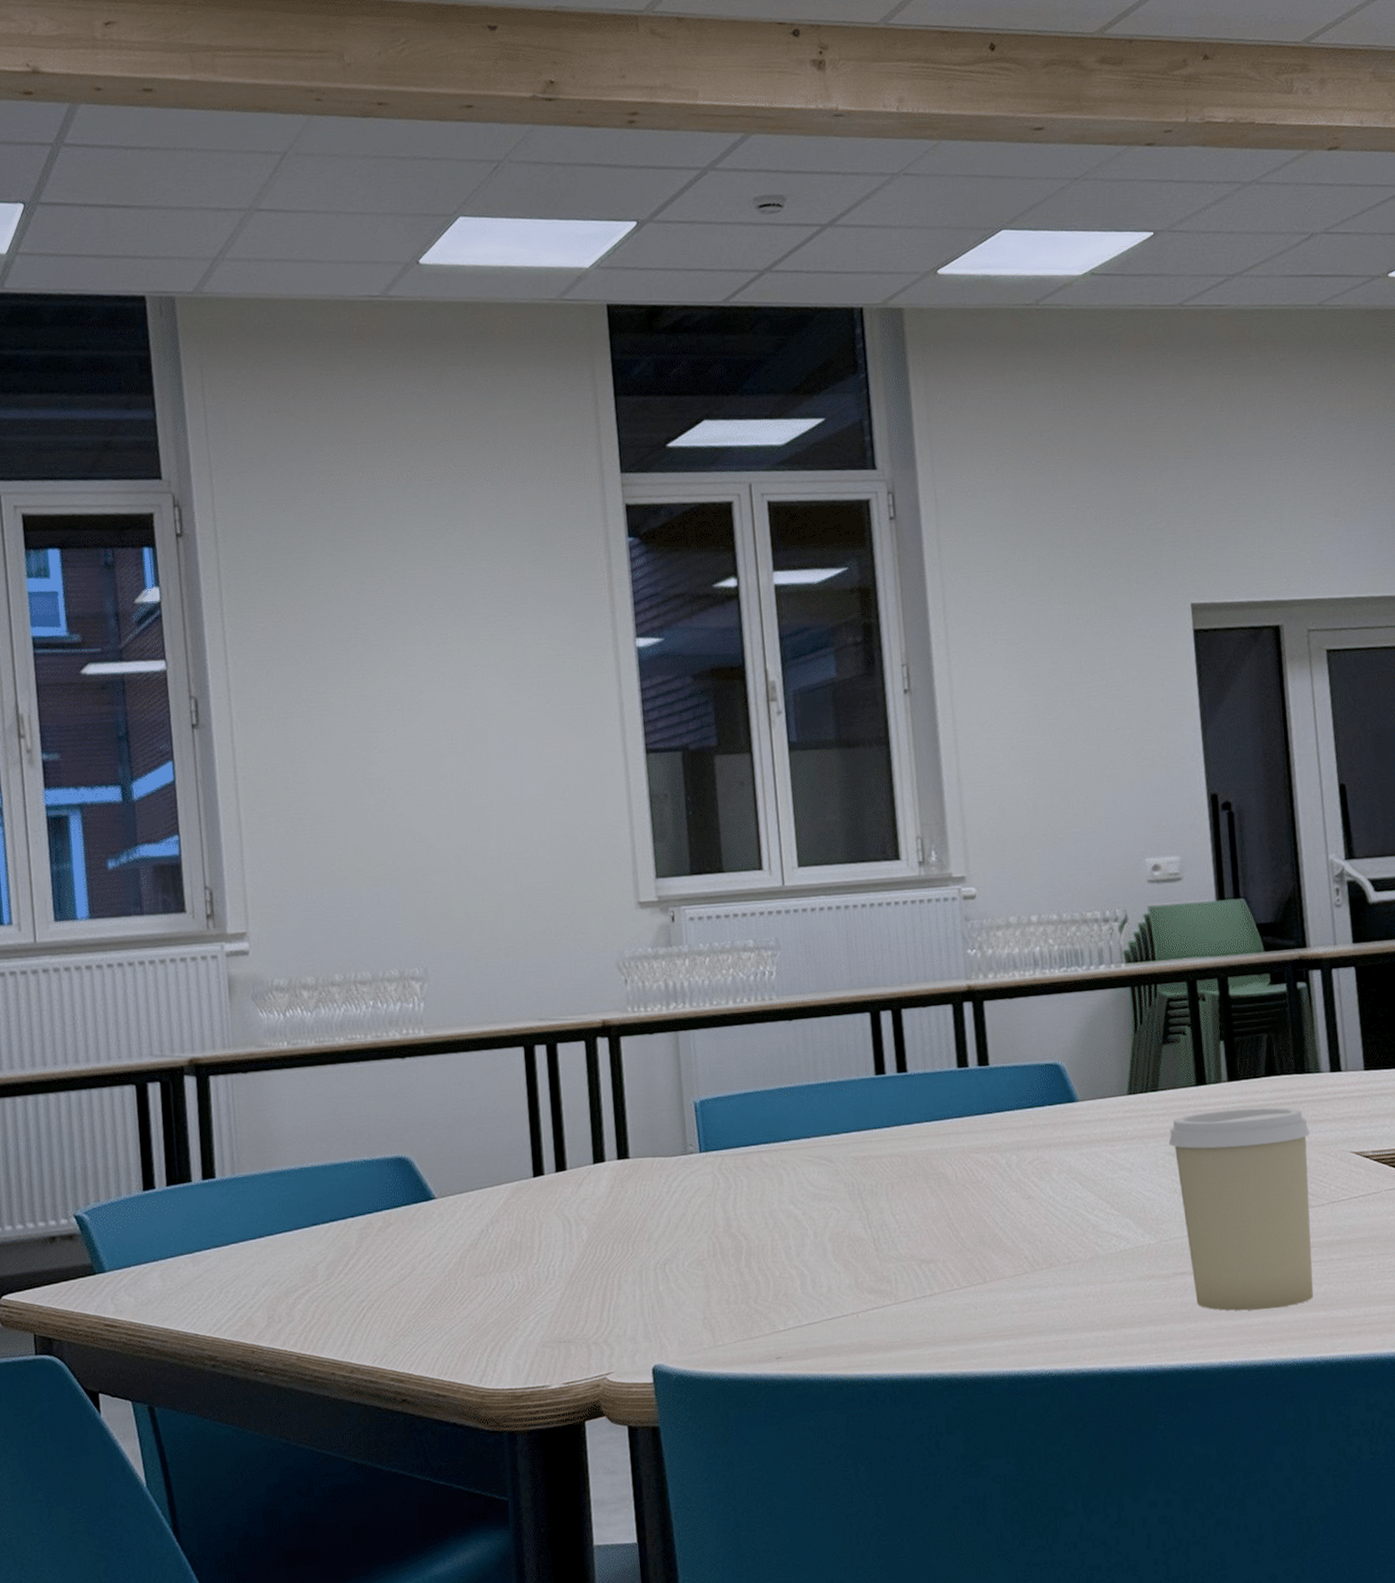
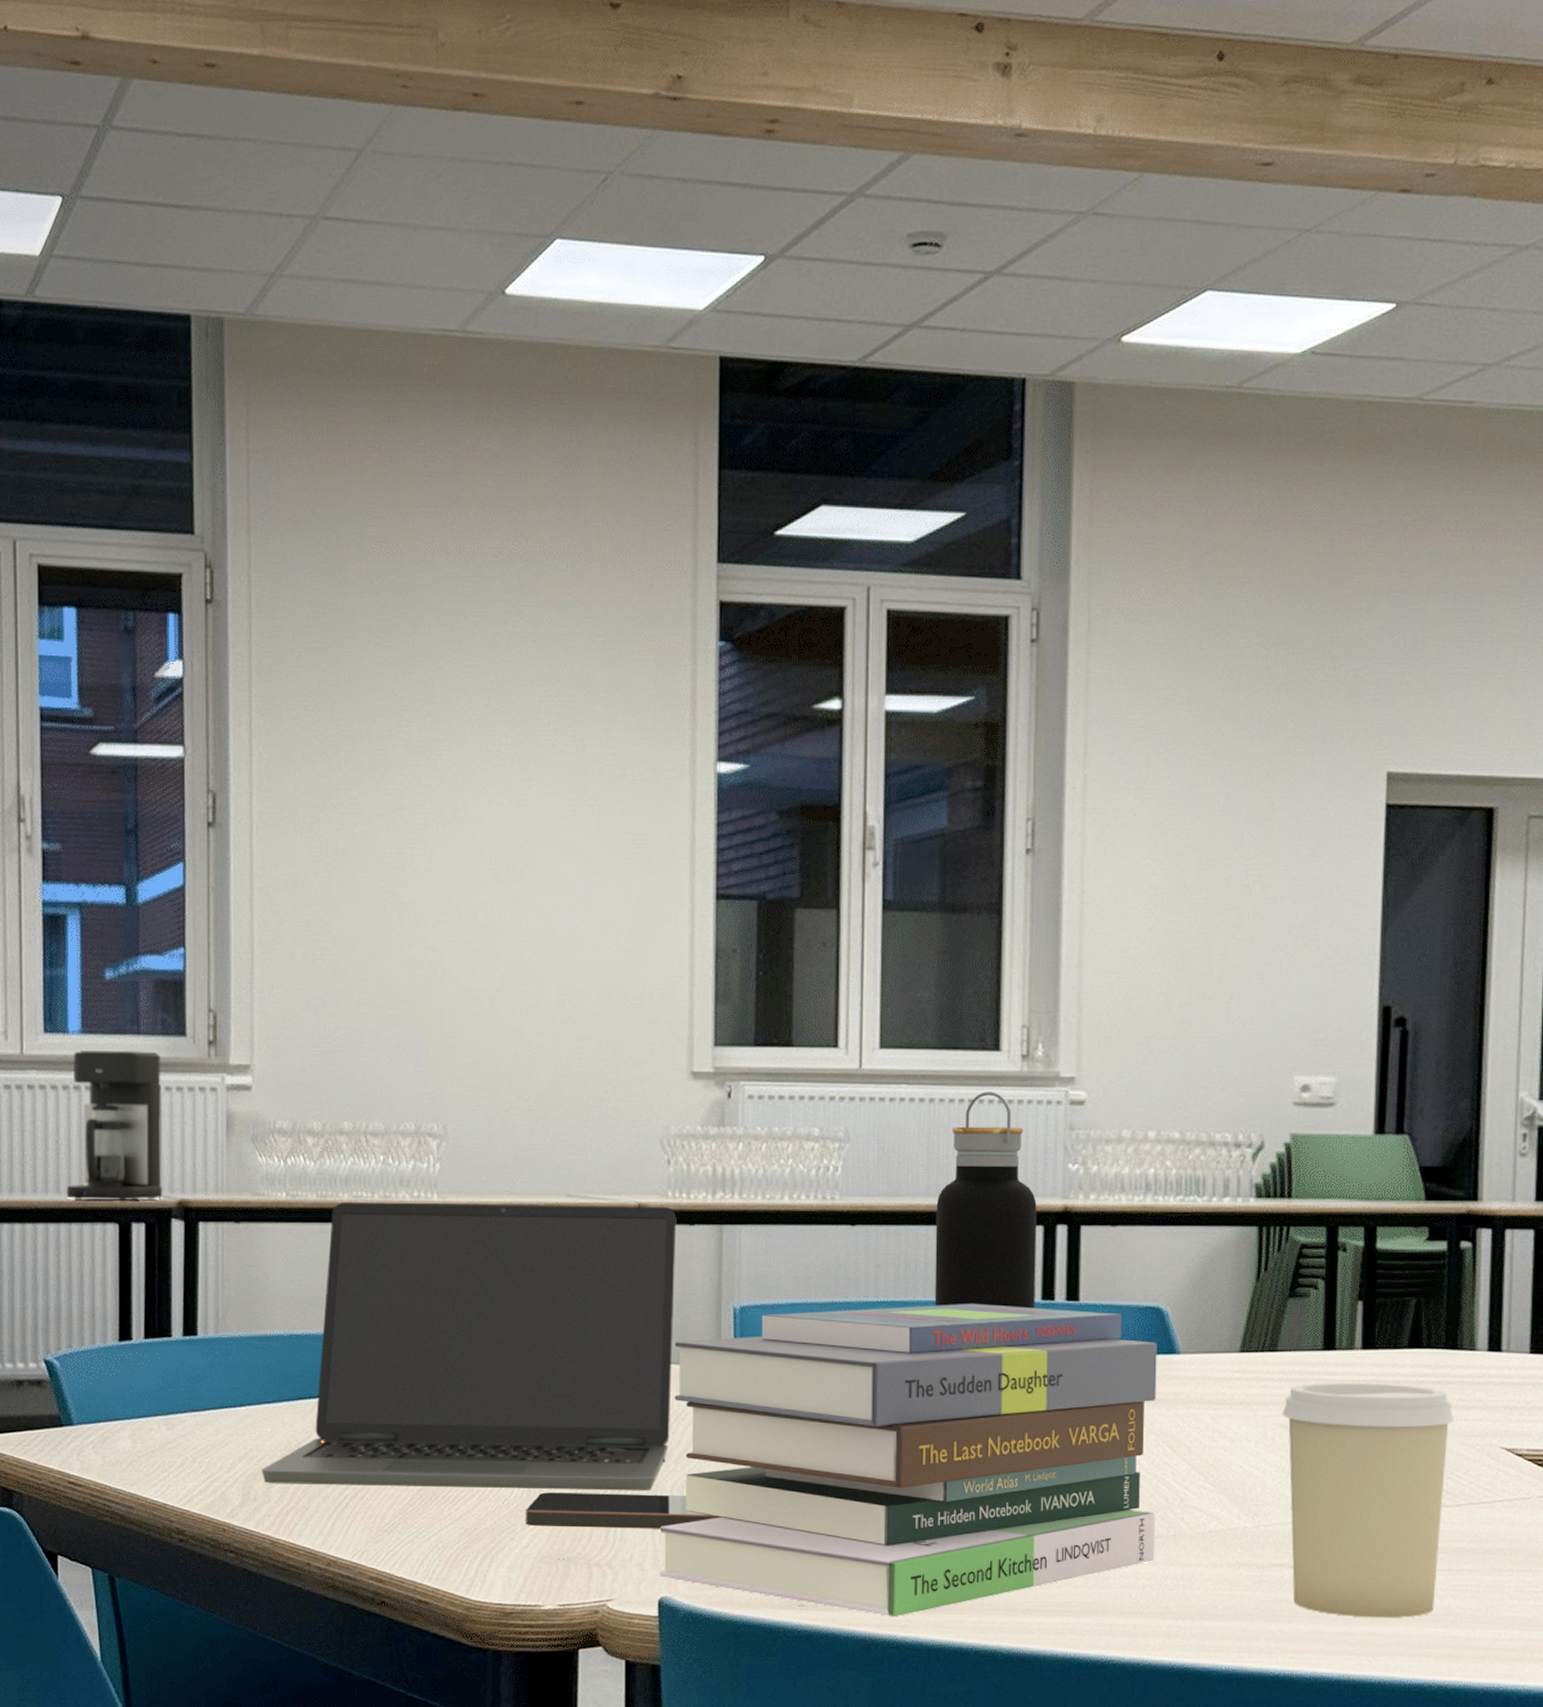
coffee maker: none [82,929,175,1068] -> present [66,1051,163,1202]
laptop: none [284,1021,649,1305] -> present [262,1203,677,1491]
phone: none [526,1272,702,1316] -> present [525,1492,722,1529]
books: none [645,1072,1077,1359] -> present [659,1303,1157,1617]
water bottle: none [859,895,953,1083] -> present [934,1092,1037,1309]

